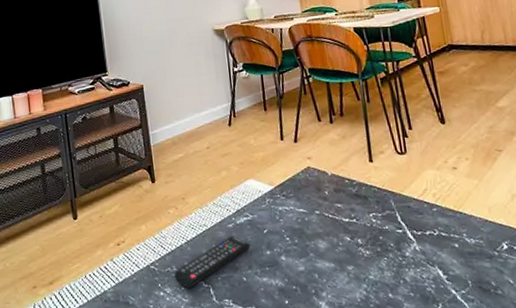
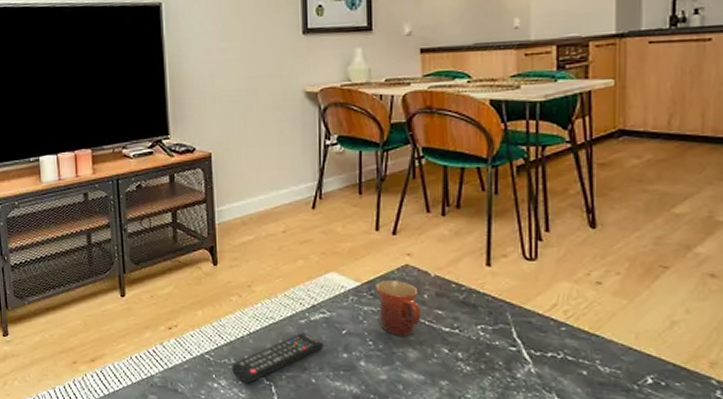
mug: none [286,181,325,230] -> present [376,280,421,336]

